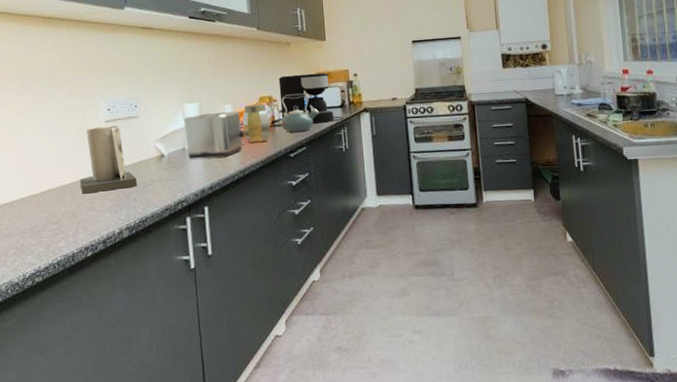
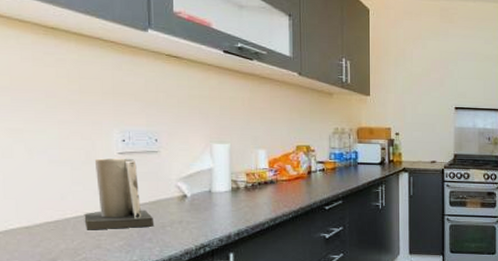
toaster: present [184,111,245,160] -> none [211,155,279,203]
jar: present [242,104,271,144] -> none [276,152,307,192]
coffee maker: present [269,72,344,127] -> none [305,126,382,179]
kettle: present [281,93,319,133] -> none [317,145,358,185]

